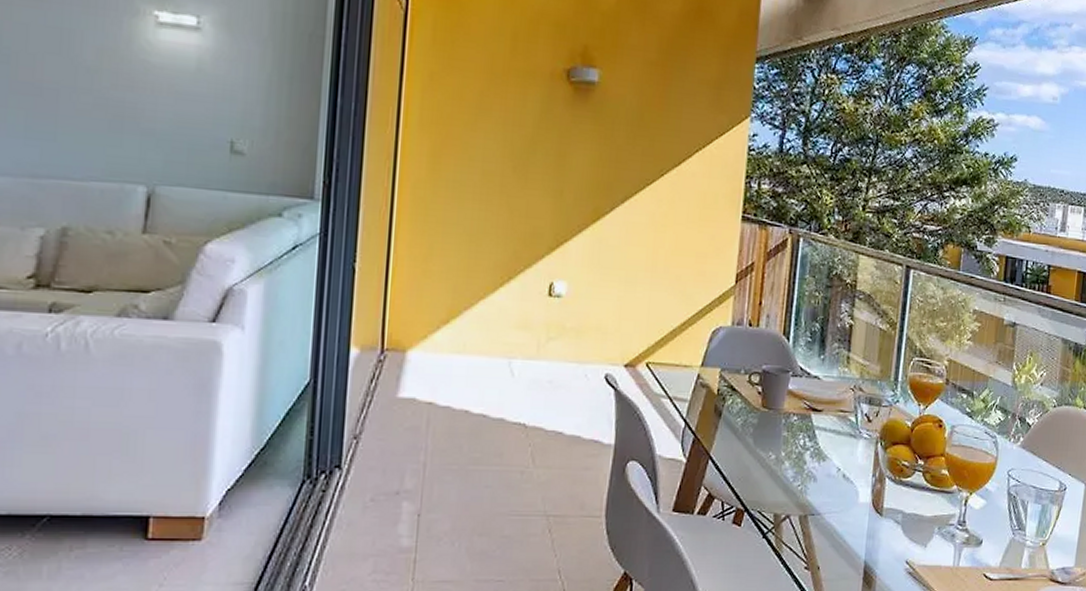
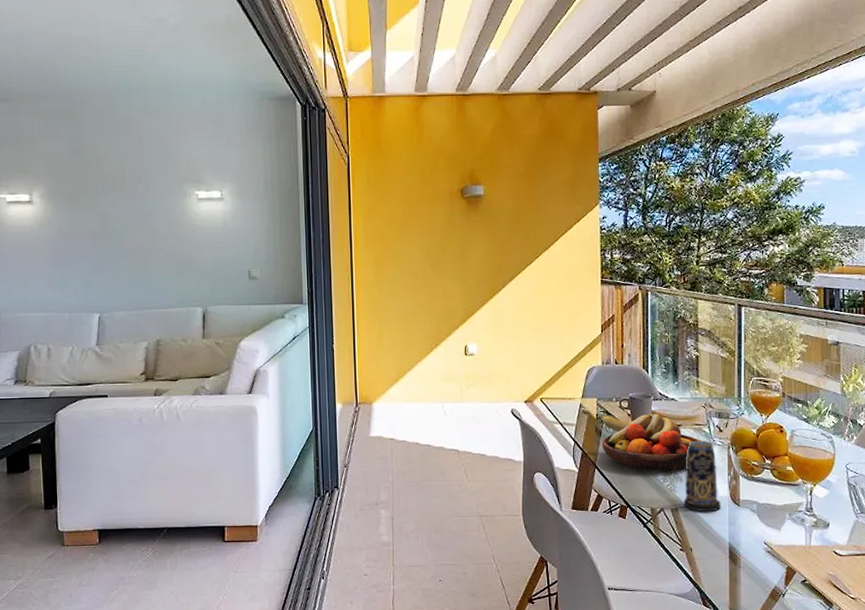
fruit bowl: none [720,391,844,468] -> present [601,413,701,471]
candle: none [815,431,861,522] -> present [683,440,721,512]

